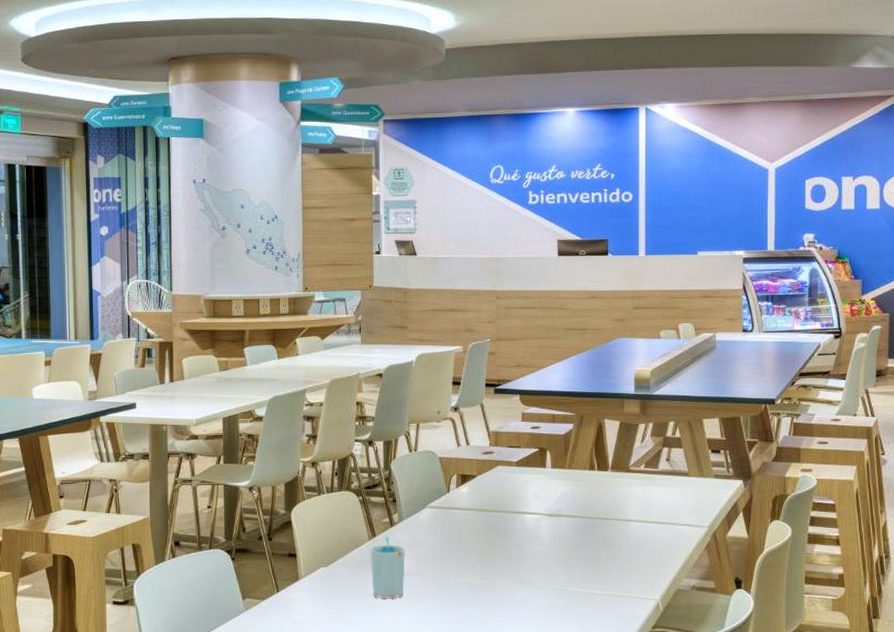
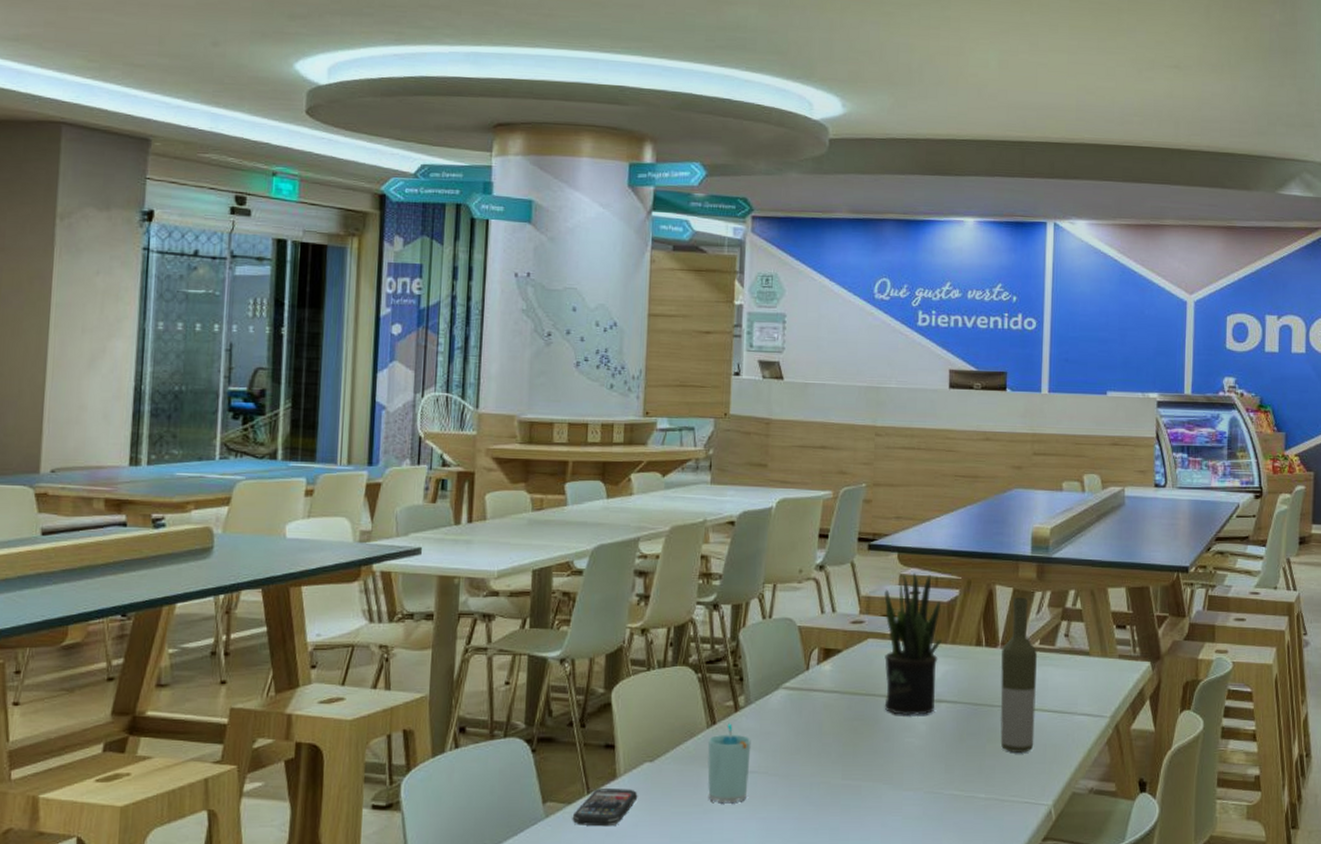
smartphone: none [266,587,317,617] -> present [572,787,638,827]
potted plant: none [510,411,560,528] -> present [884,573,942,715]
bottle: none [612,428,642,557] -> present [1000,597,1037,752]

